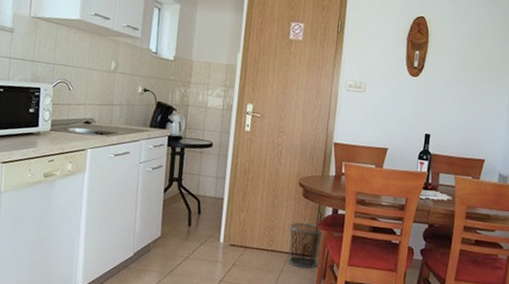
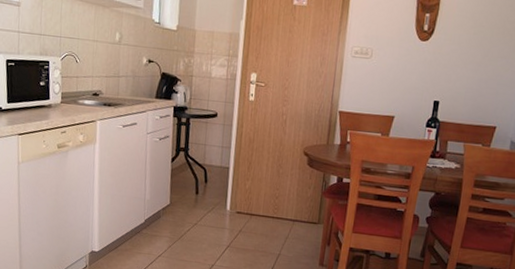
waste bin: present [288,222,323,268] -> none [293,191,328,235]

